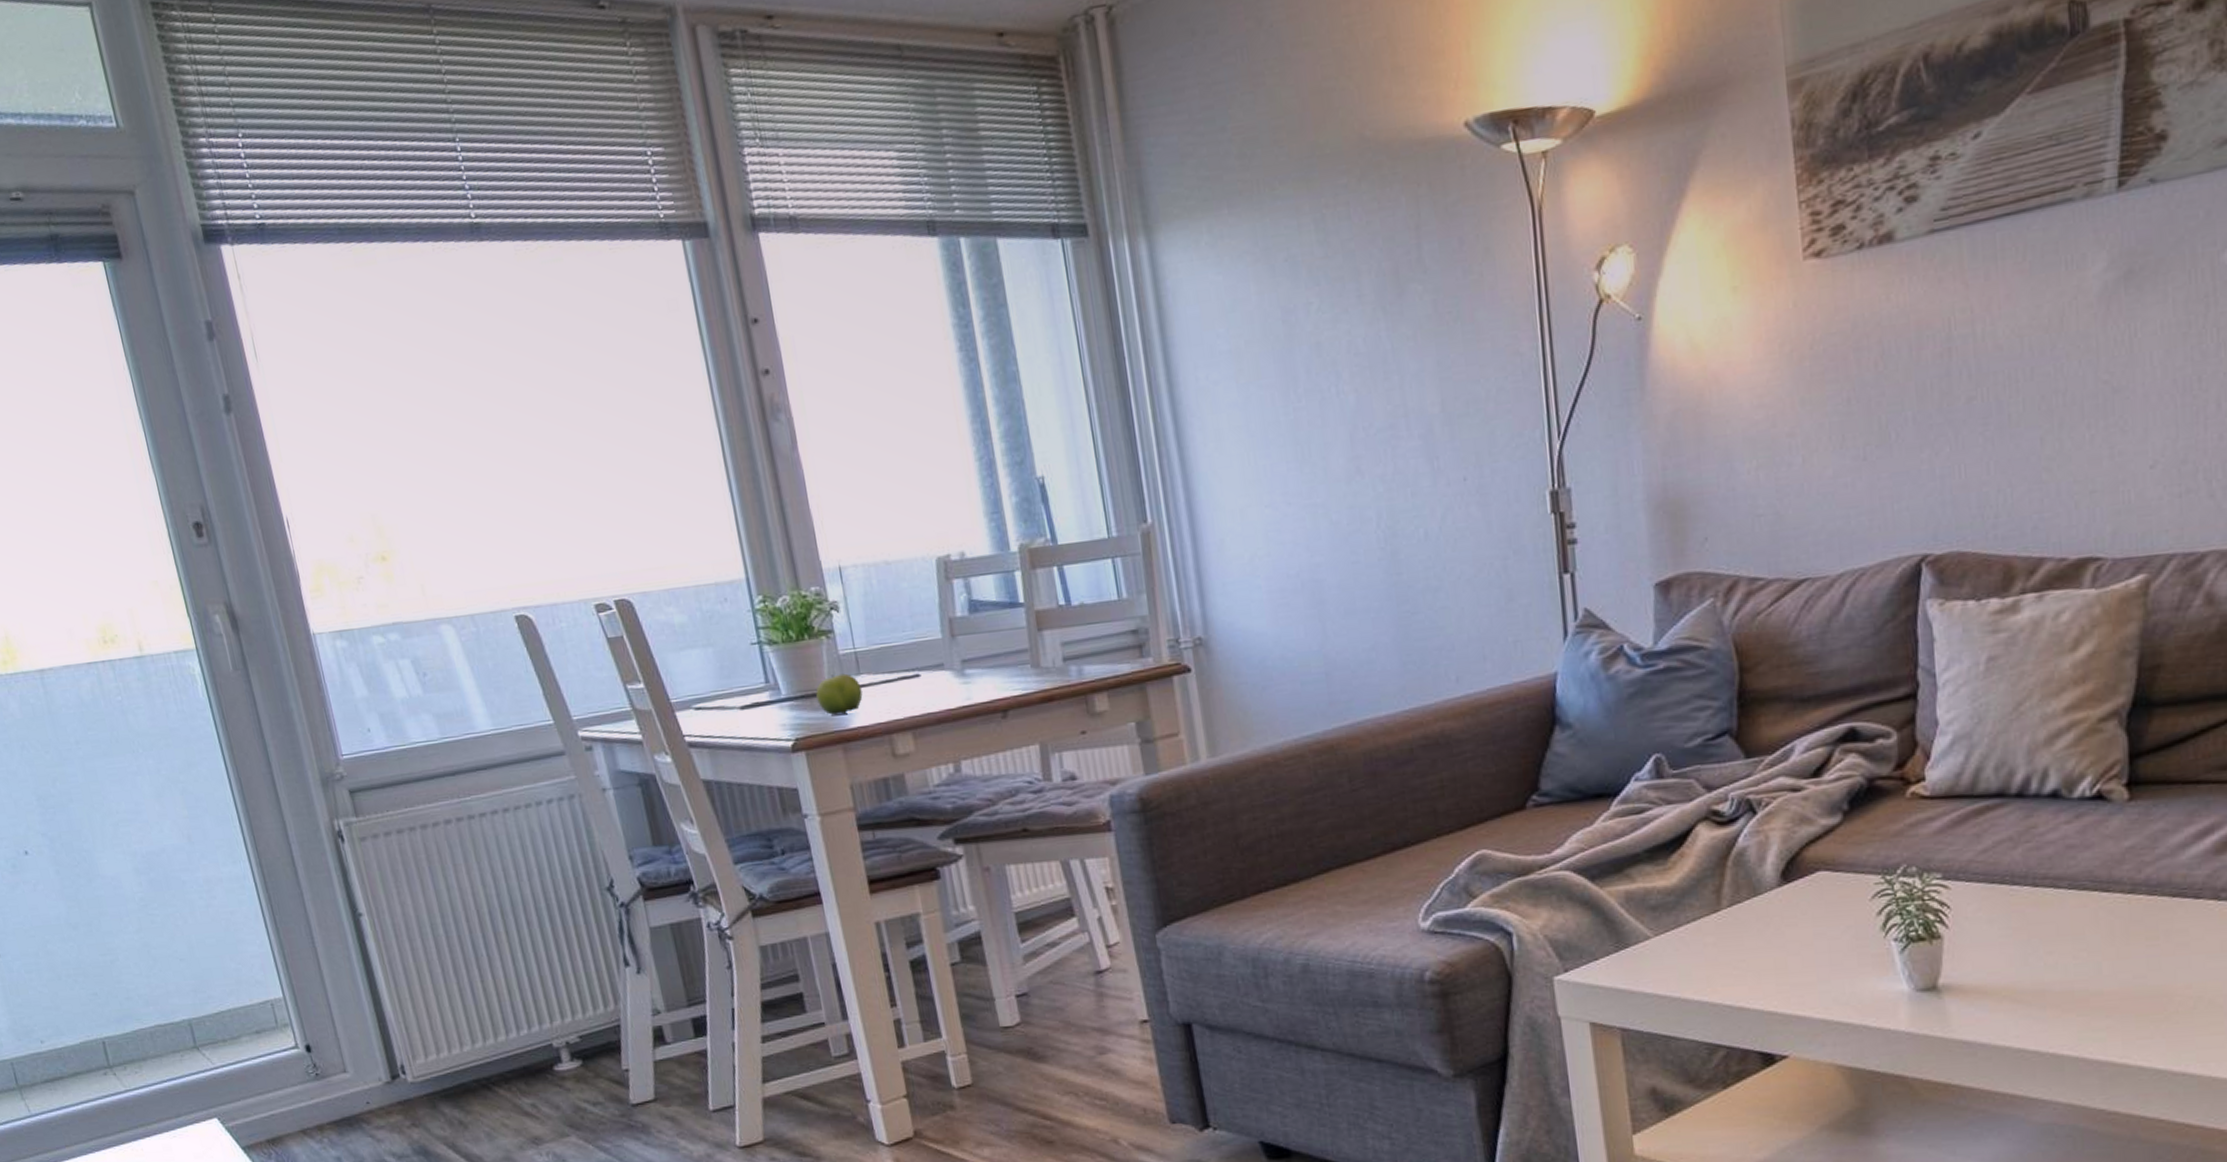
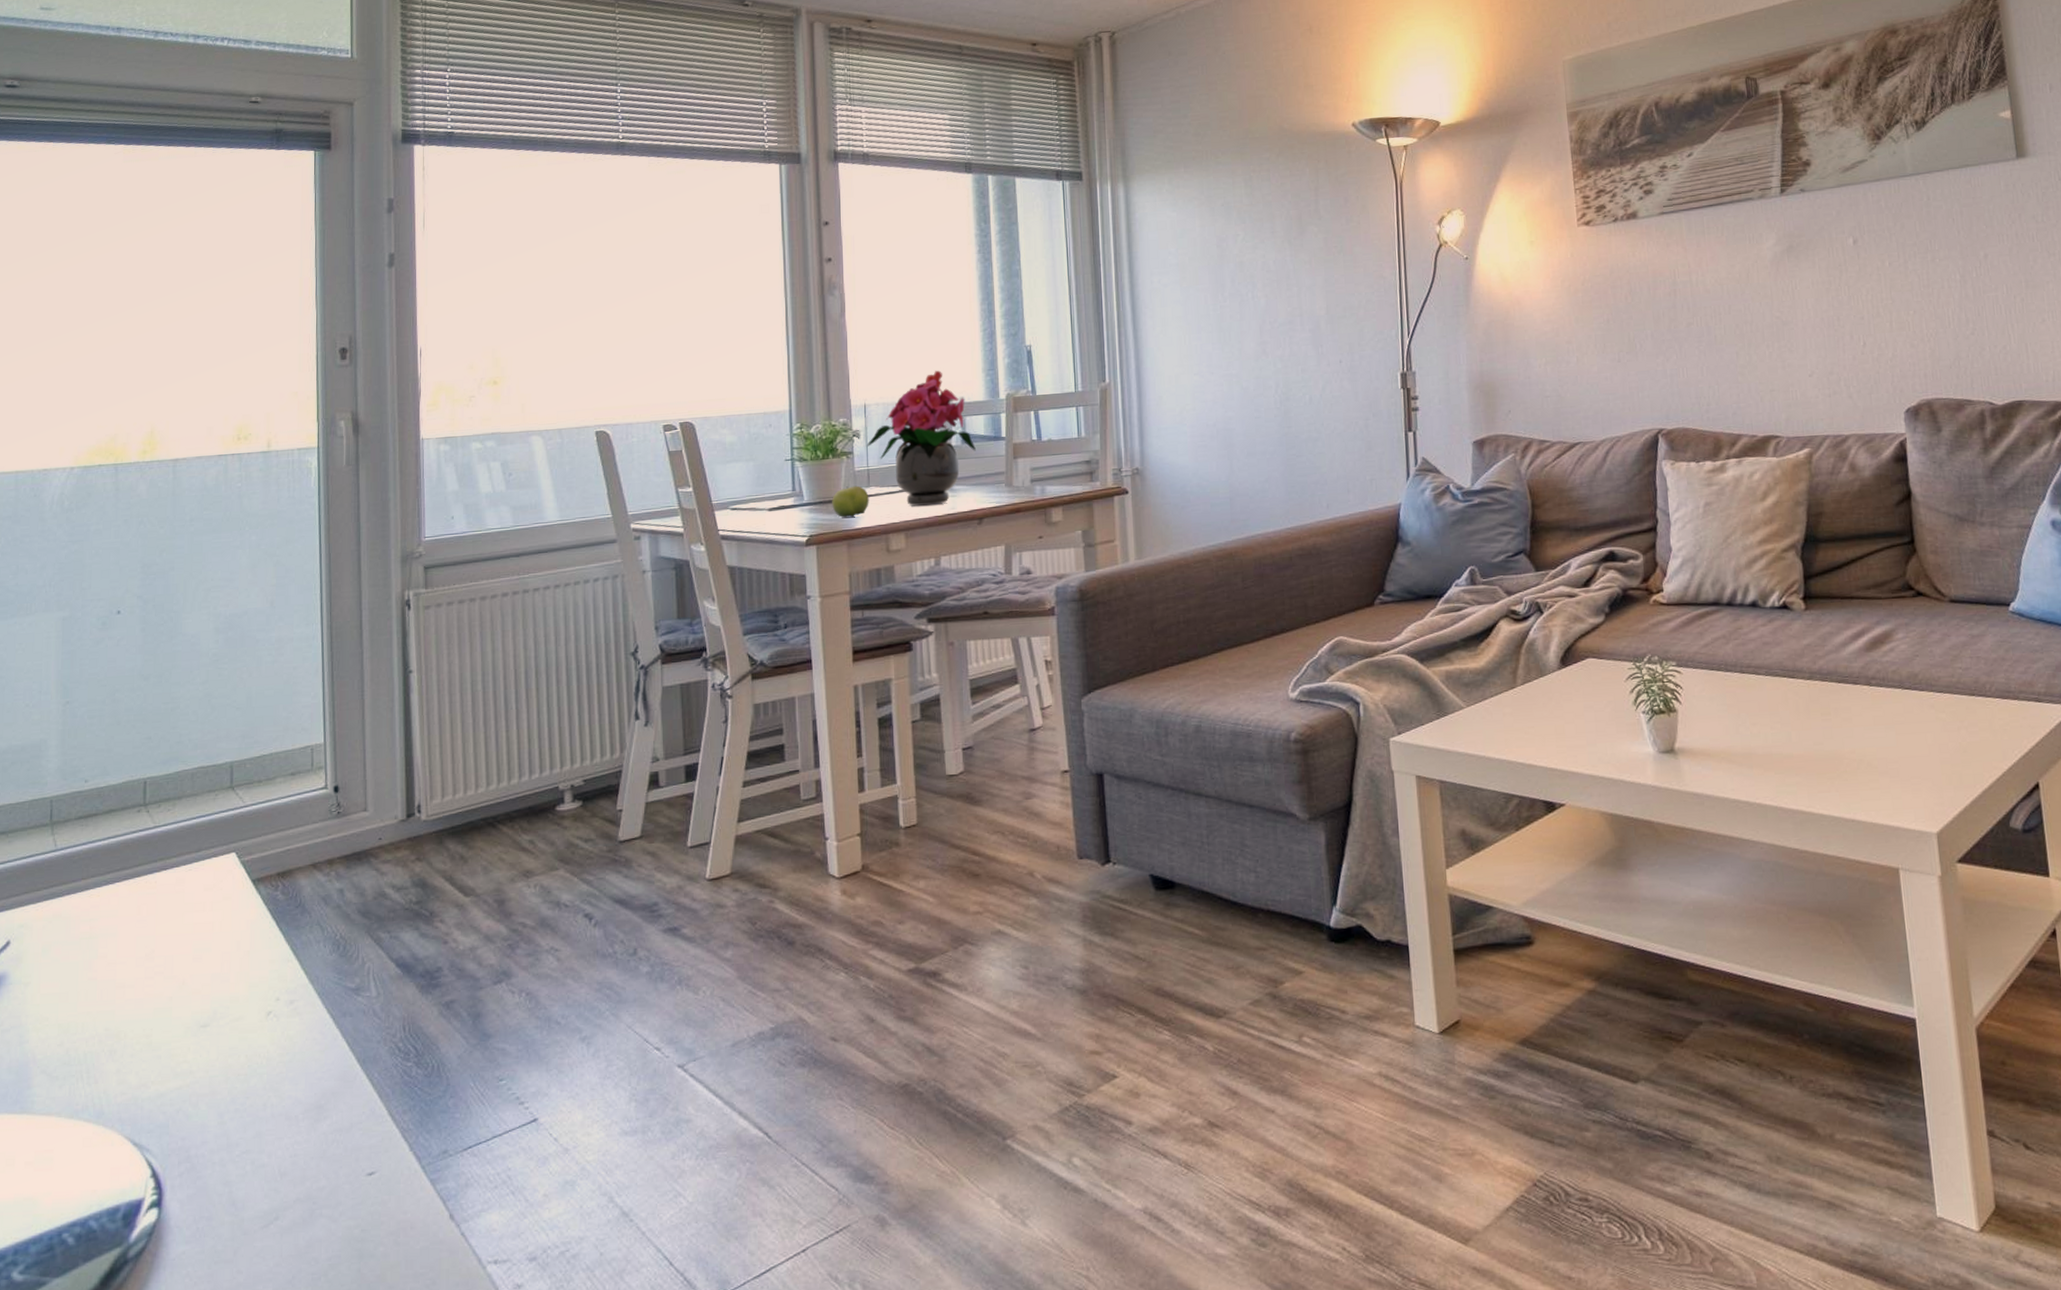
potted flower: none [849,517,988,698] -> present [866,370,976,506]

